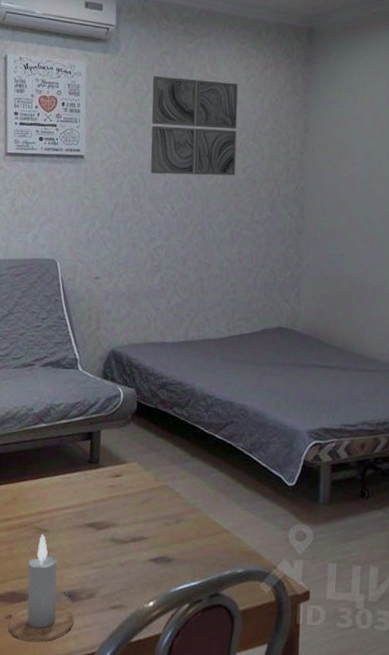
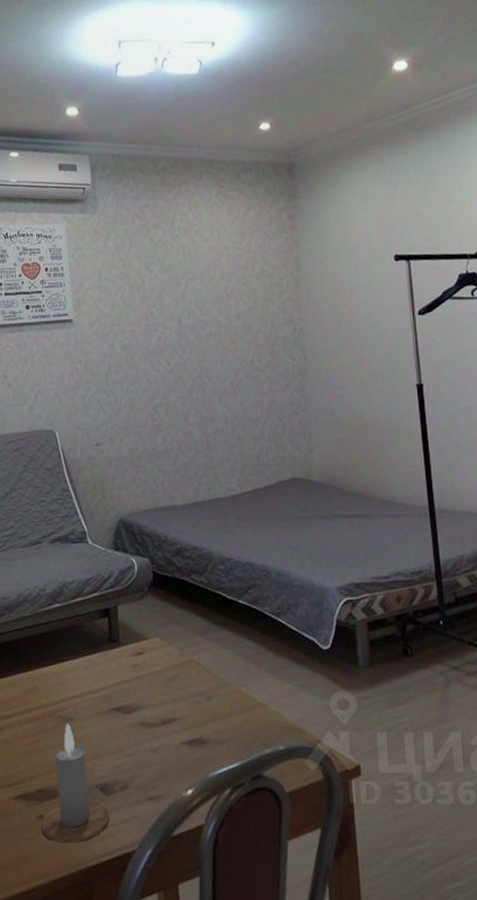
wall art: present [150,75,238,176] -> none [134,228,230,331]

